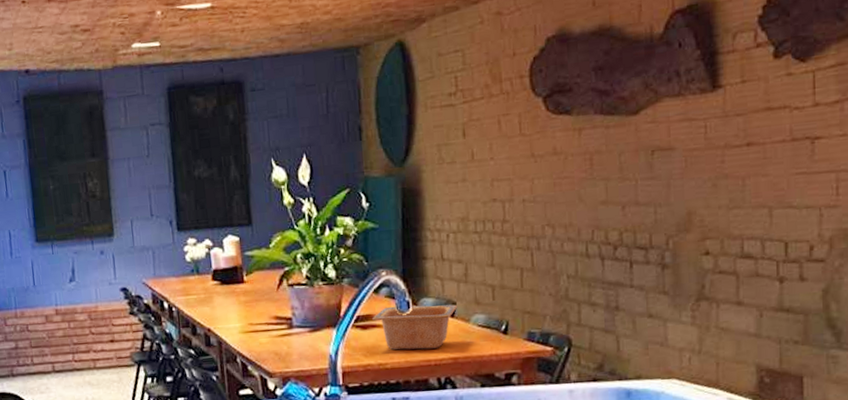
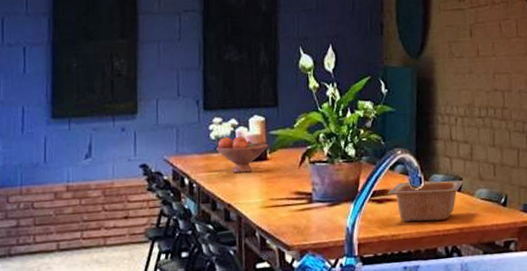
fruit bowl: none [192,257,245,297] -> present [216,136,269,174]

